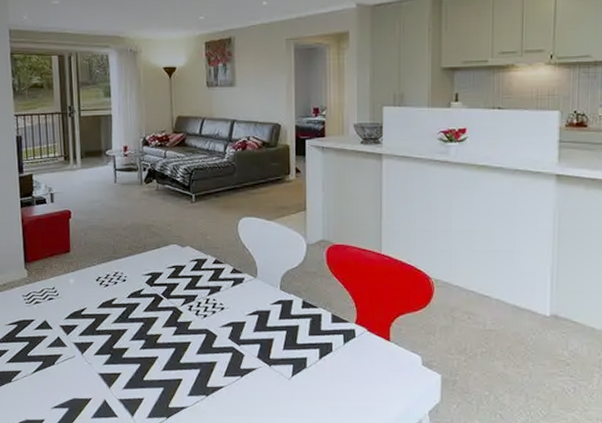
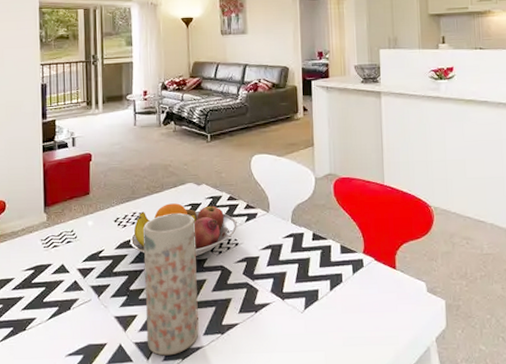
fruit bowl: none [113,265,223,319] -> present [130,203,237,257]
vase: none [126,275,183,413] -> present [143,213,199,356]

